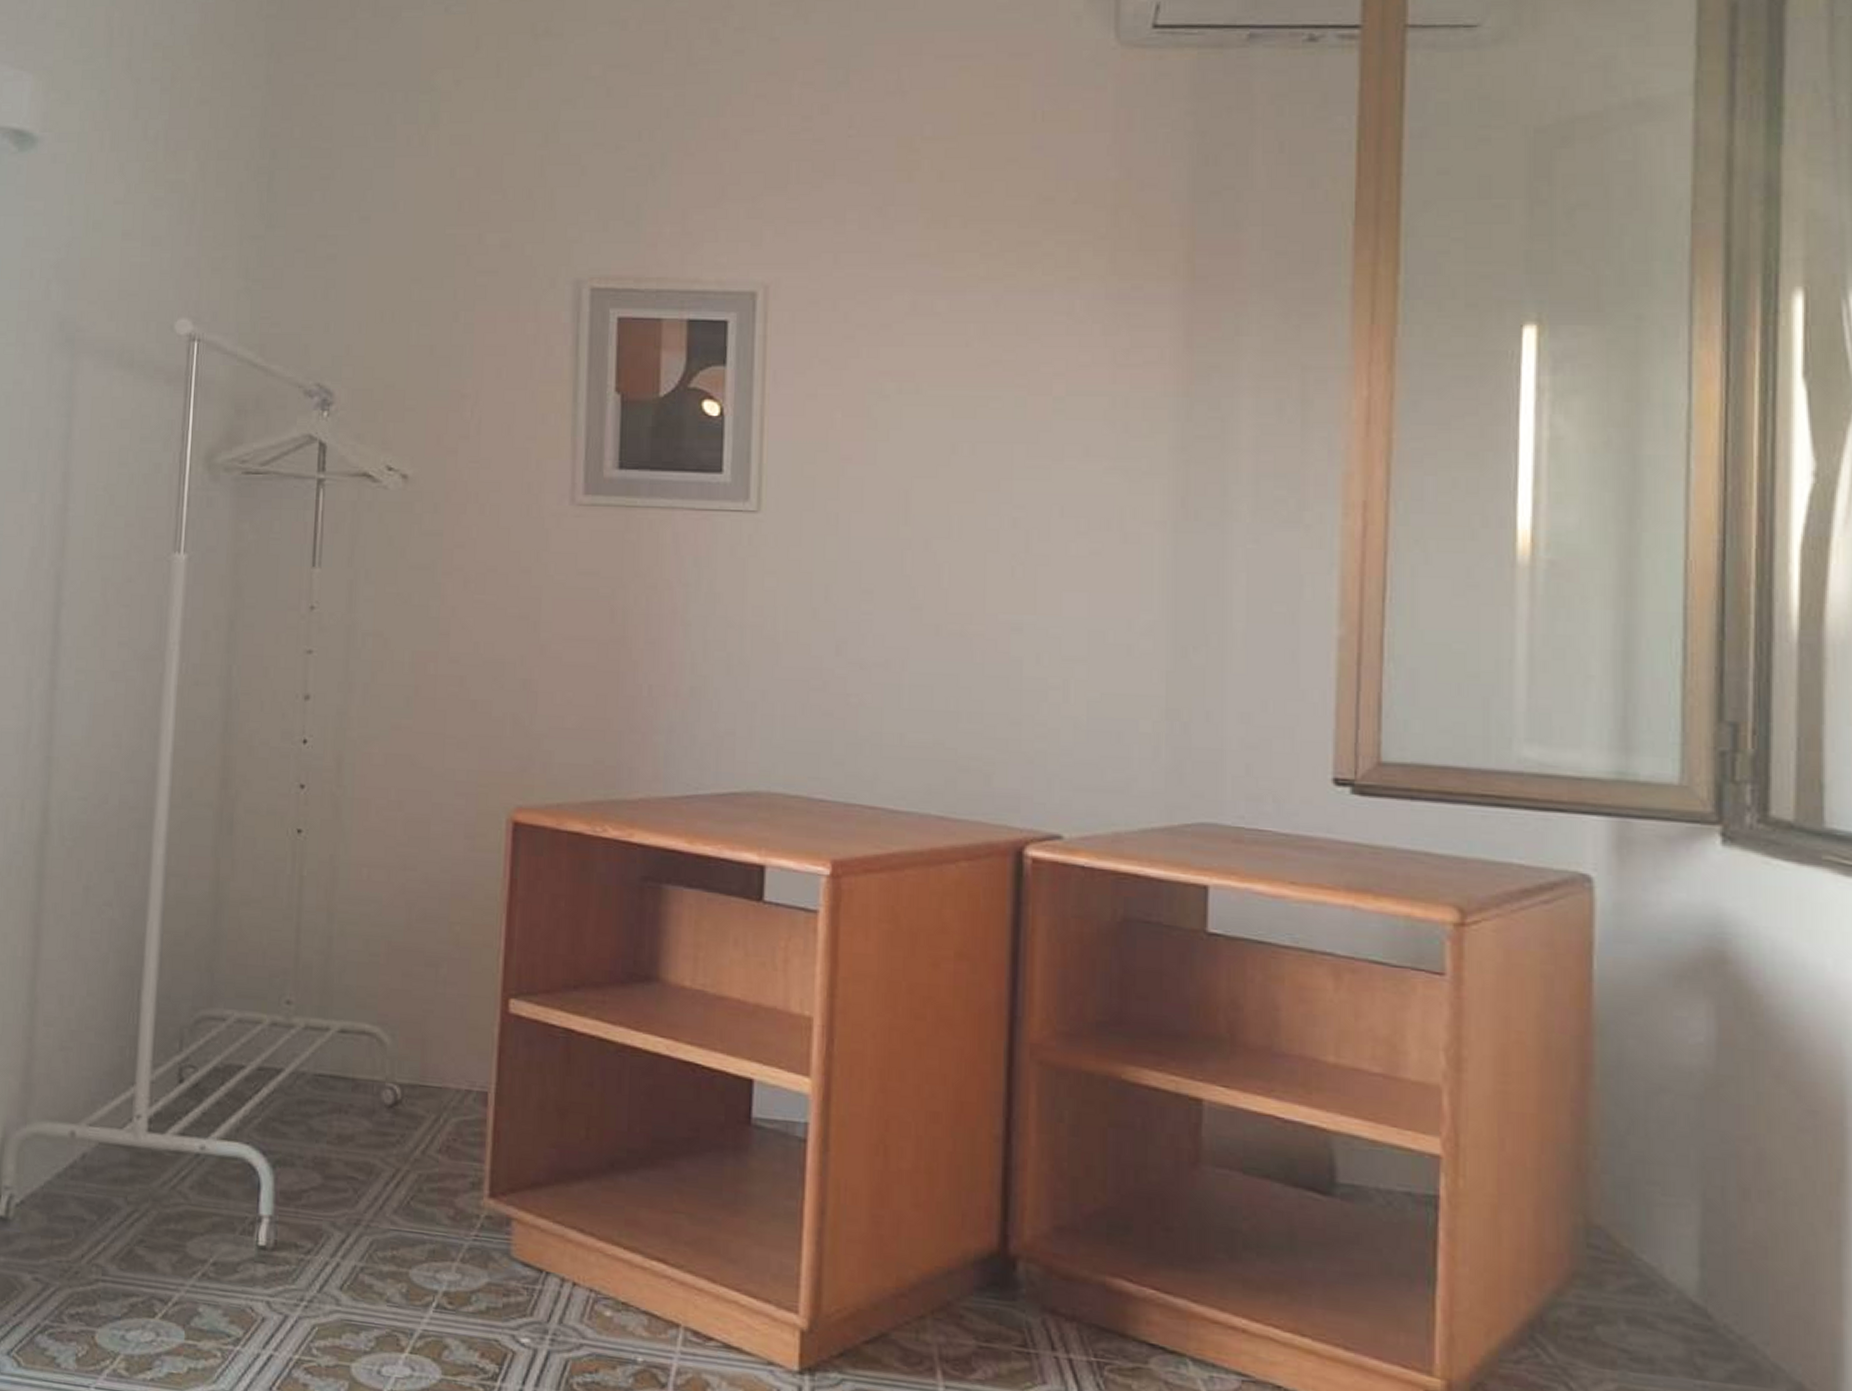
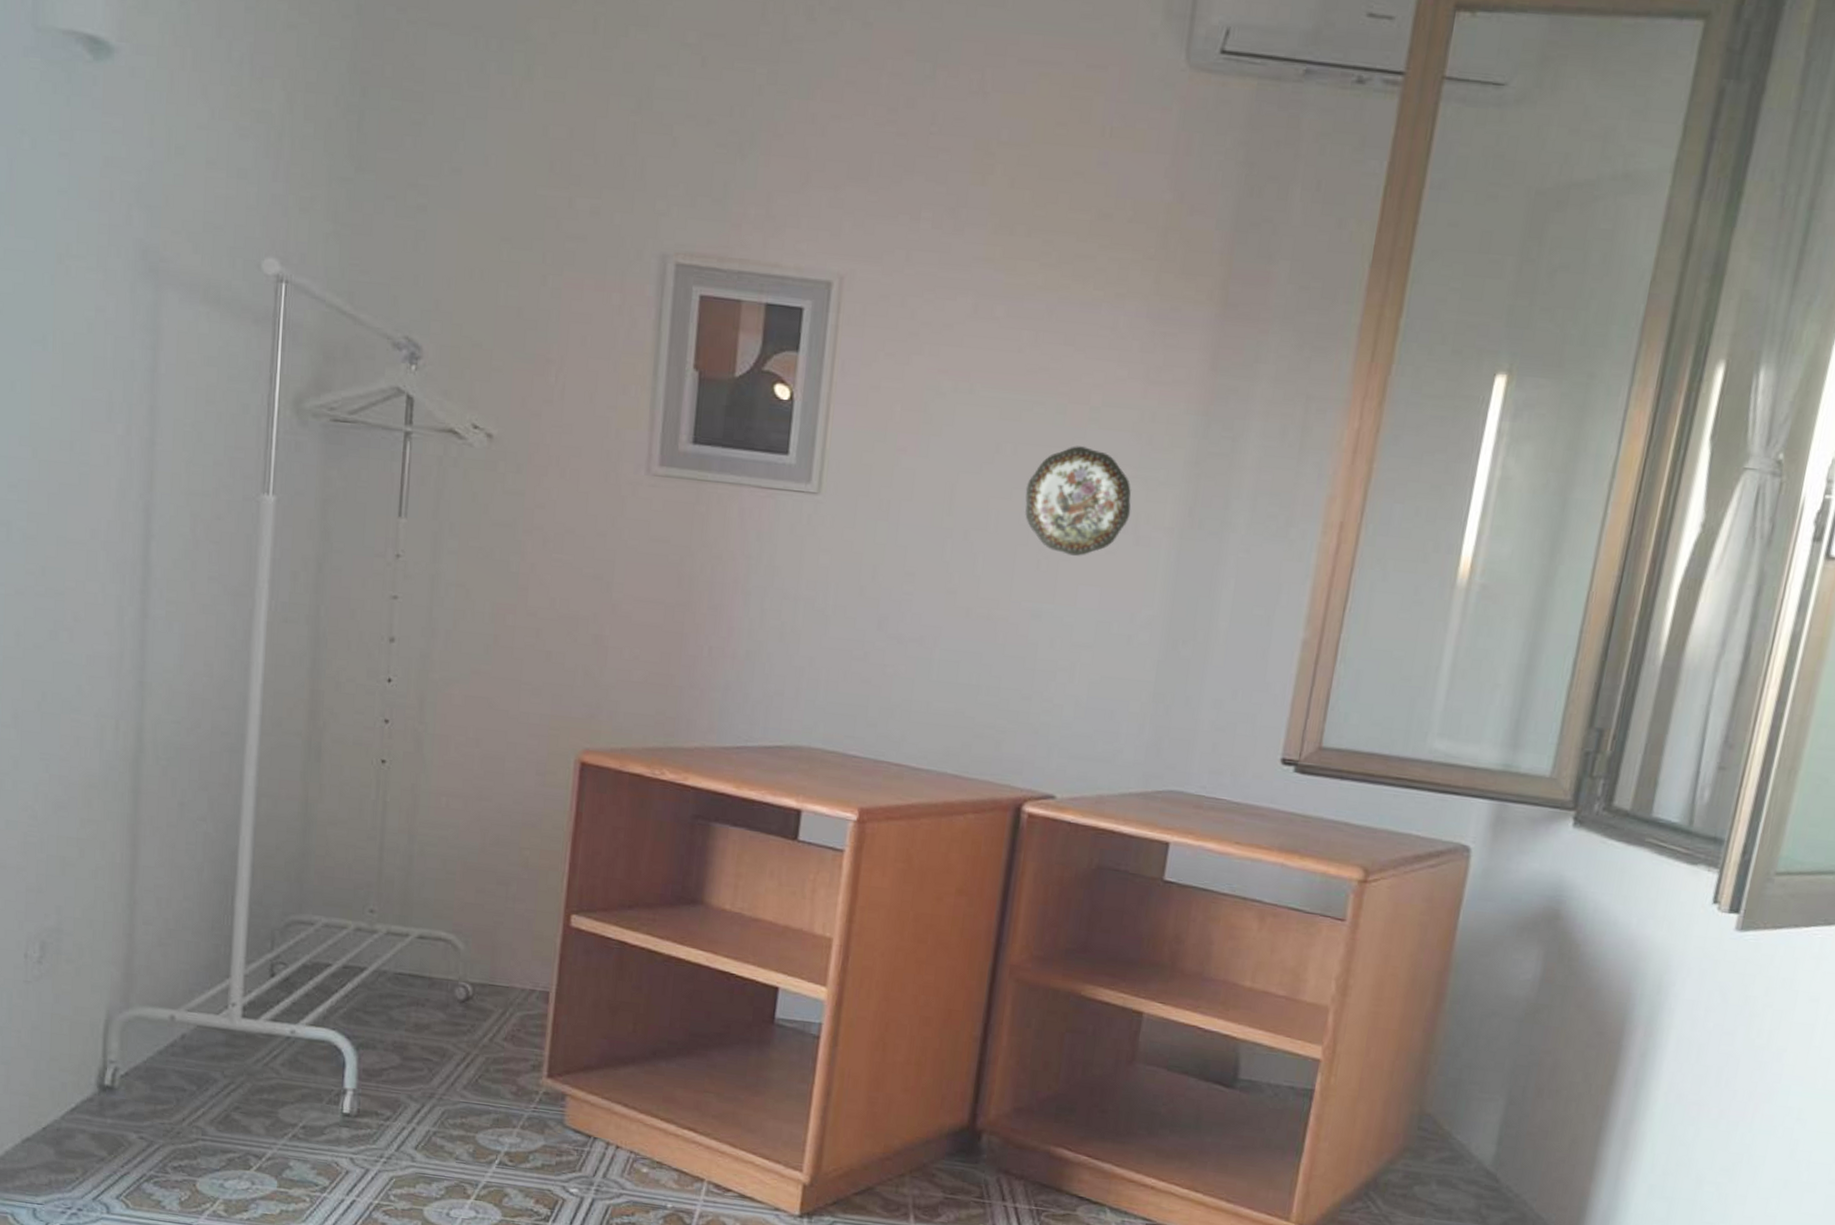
decorative plate: none [989,440,1114,559] -> present [1025,446,1132,556]

